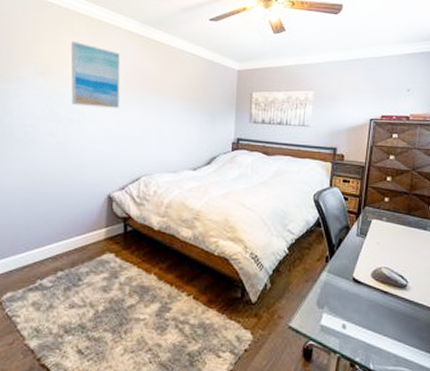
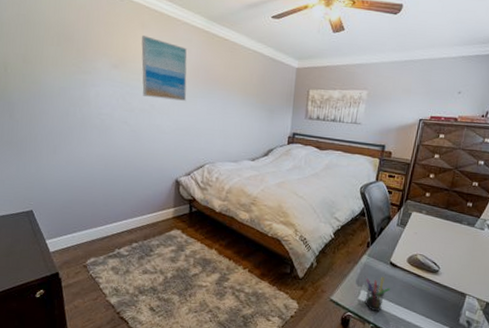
pen holder: none [327,296,356,339] -> present [364,277,391,312]

